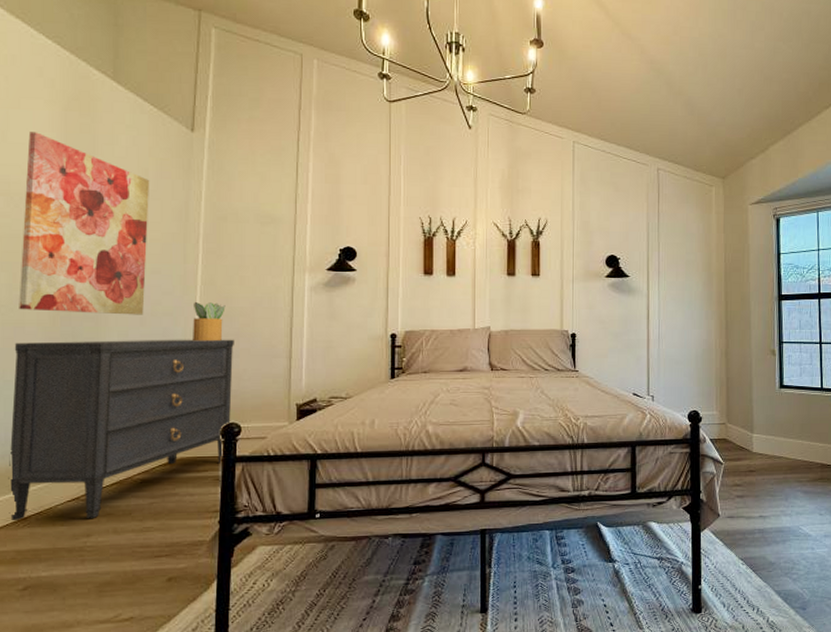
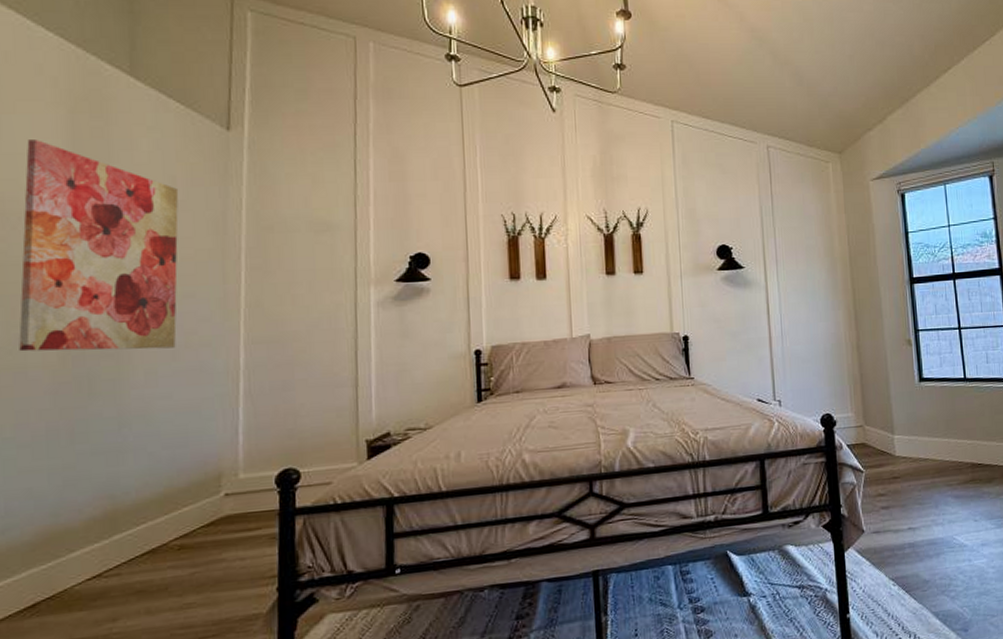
dresser: present [8,339,234,521] -> none [10,369,288,611]
potted plant: present [193,301,226,342] -> none [236,327,276,375]

